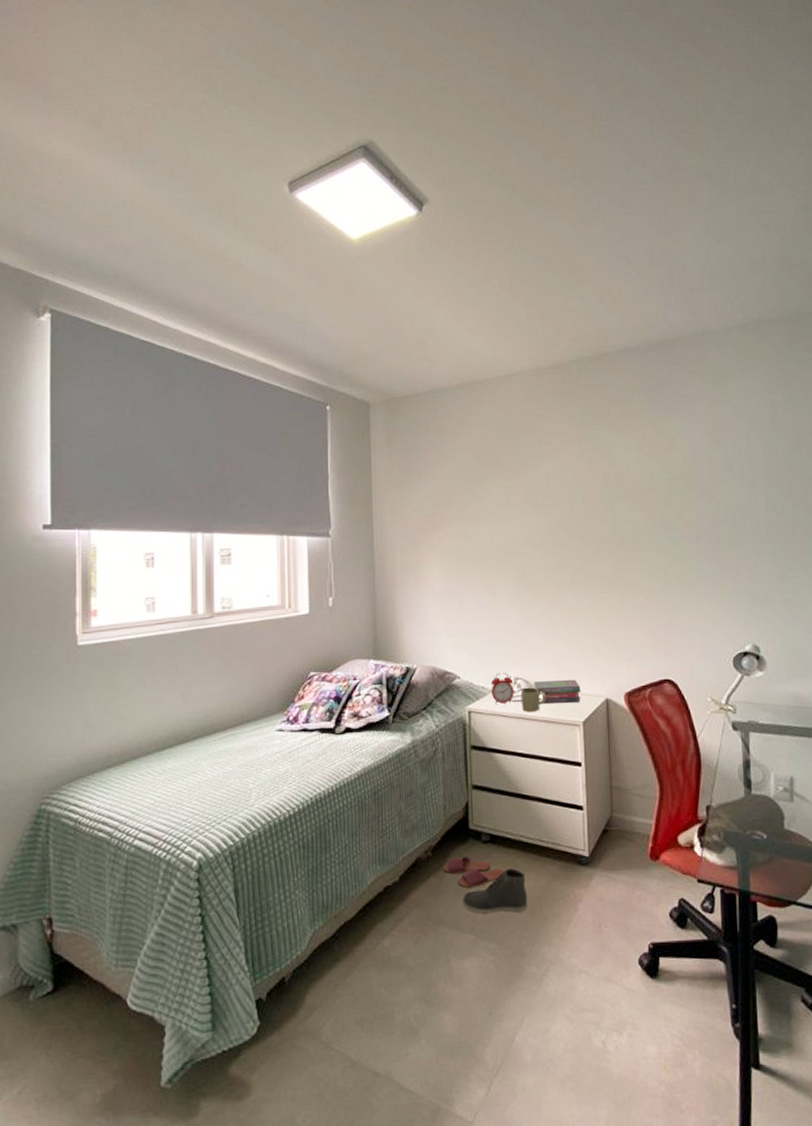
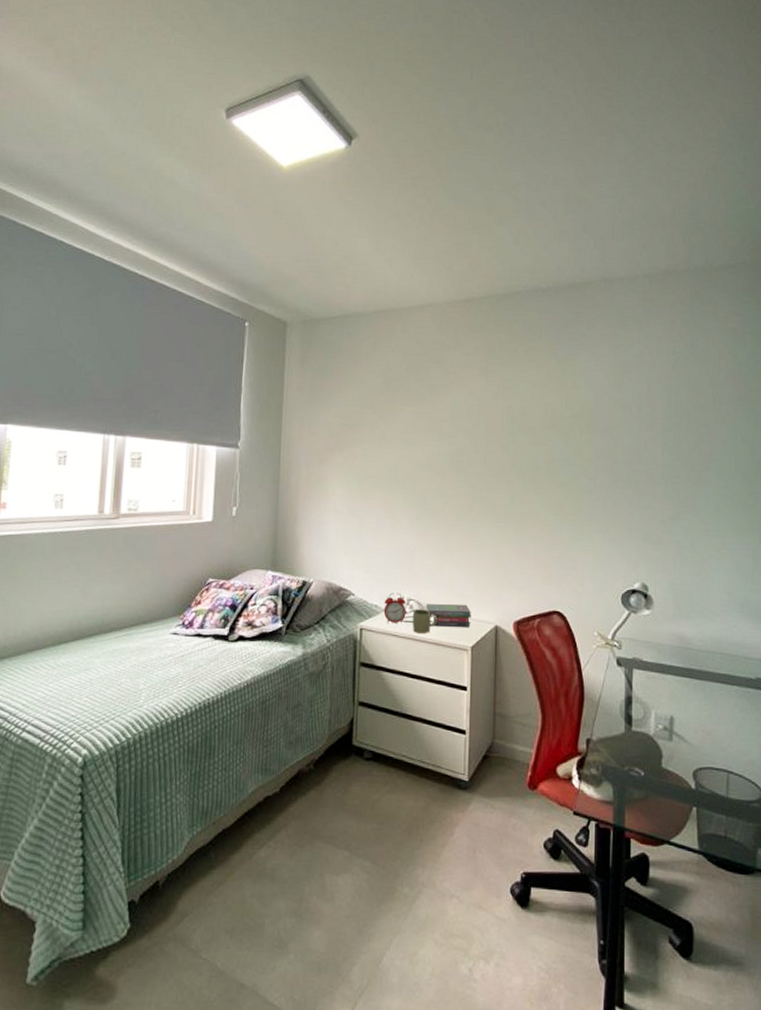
slippers: present [443,857,504,888] -> none [324,772,383,804]
sneaker: present [462,868,528,914] -> none [341,787,405,832]

